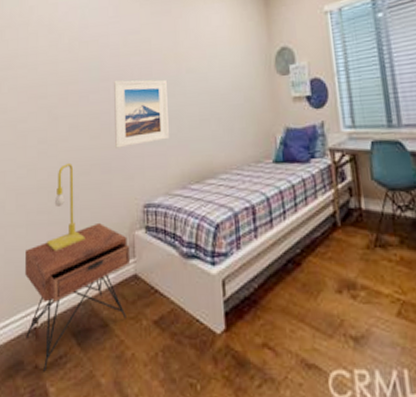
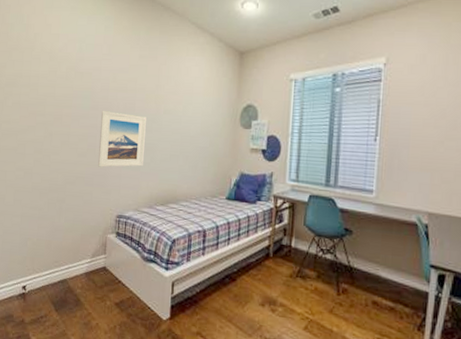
nightstand: present [25,222,131,372] -> none [16,223,103,326]
table lamp: present [46,162,85,251] -> none [36,172,68,240]

